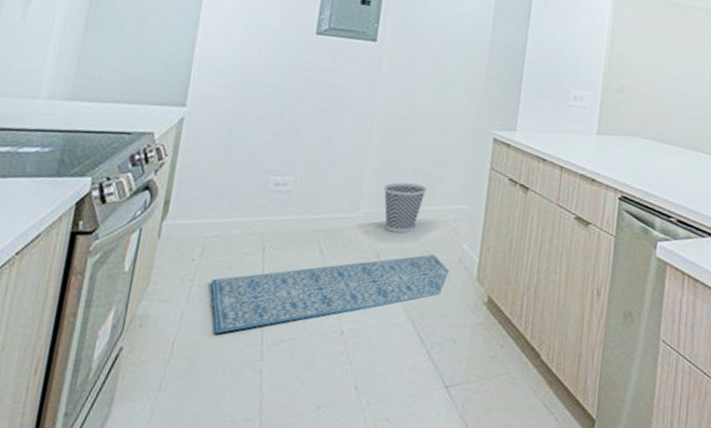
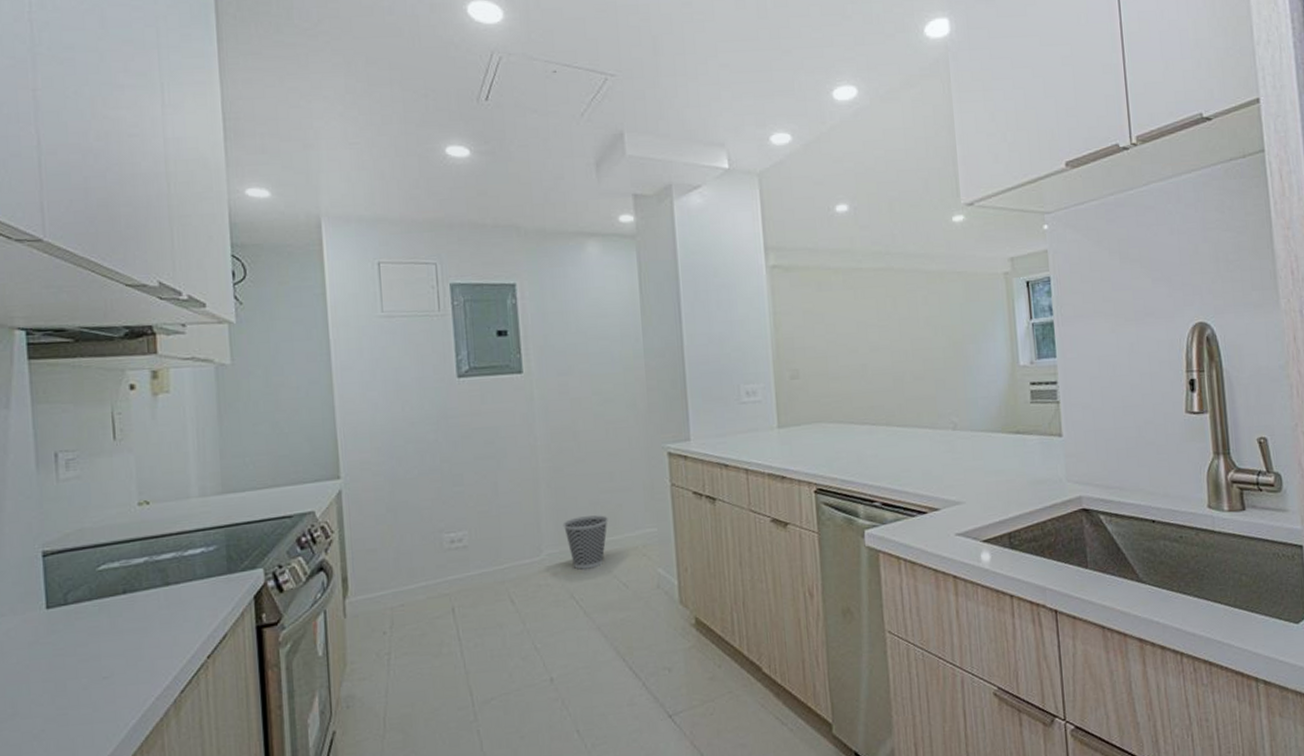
rug: present [210,254,449,334] -> none [407,584,649,703]

